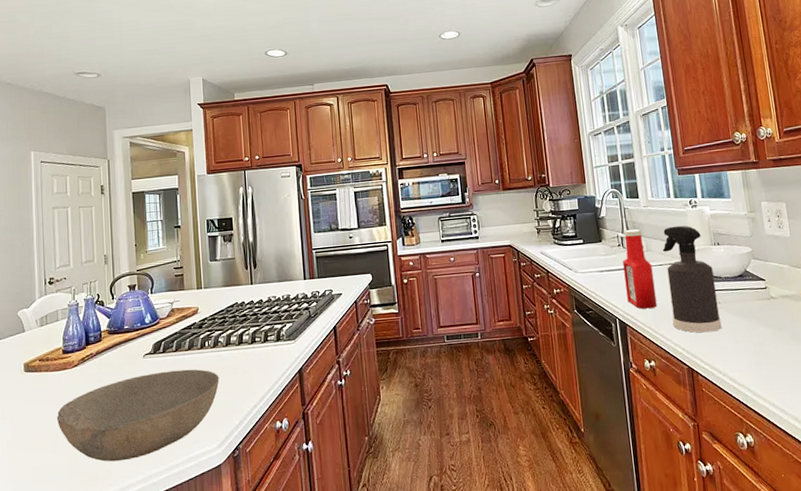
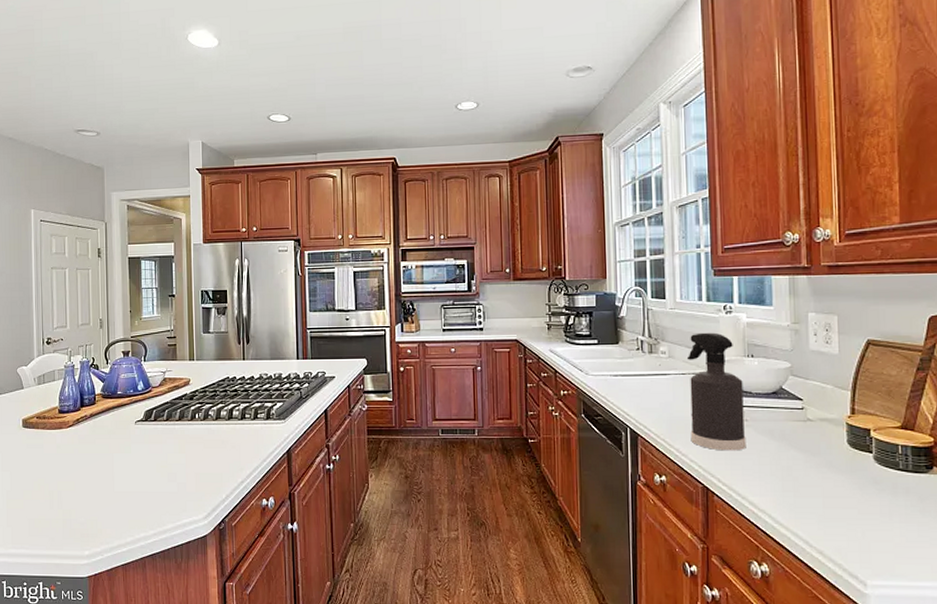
bowl: present [56,369,220,462] -> none [52,439,208,522]
ketchup bottle: present [623,229,657,309] -> none [640,332,675,419]

